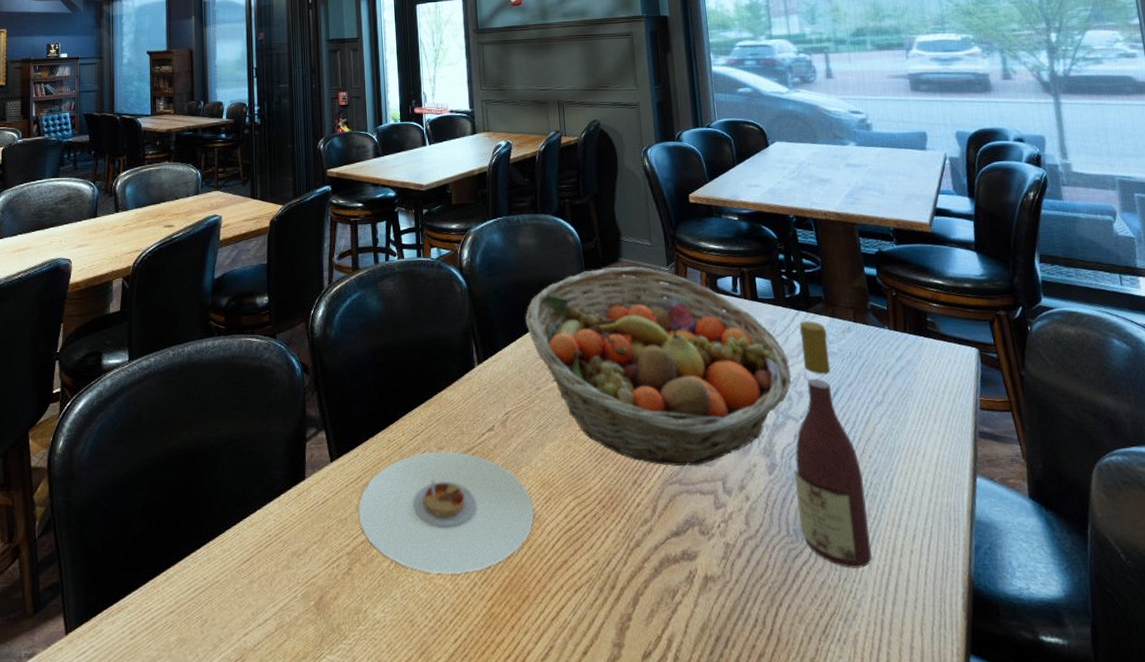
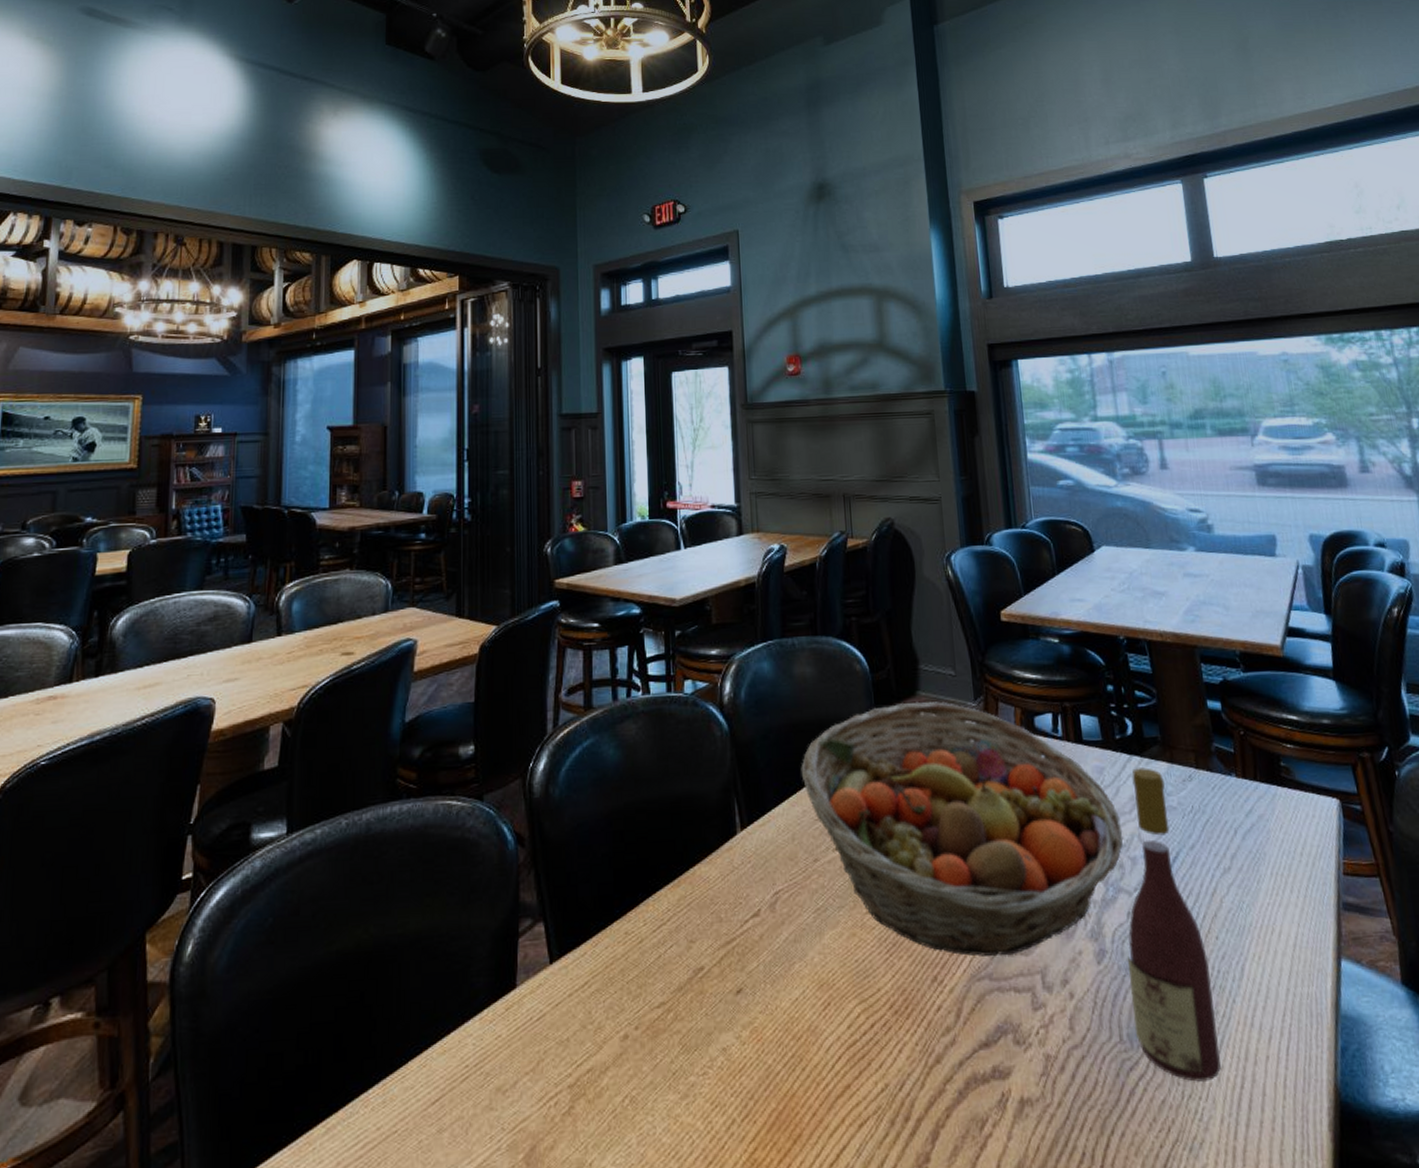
plate: present [358,451,534,574] -> none [584,944,810,1110]

